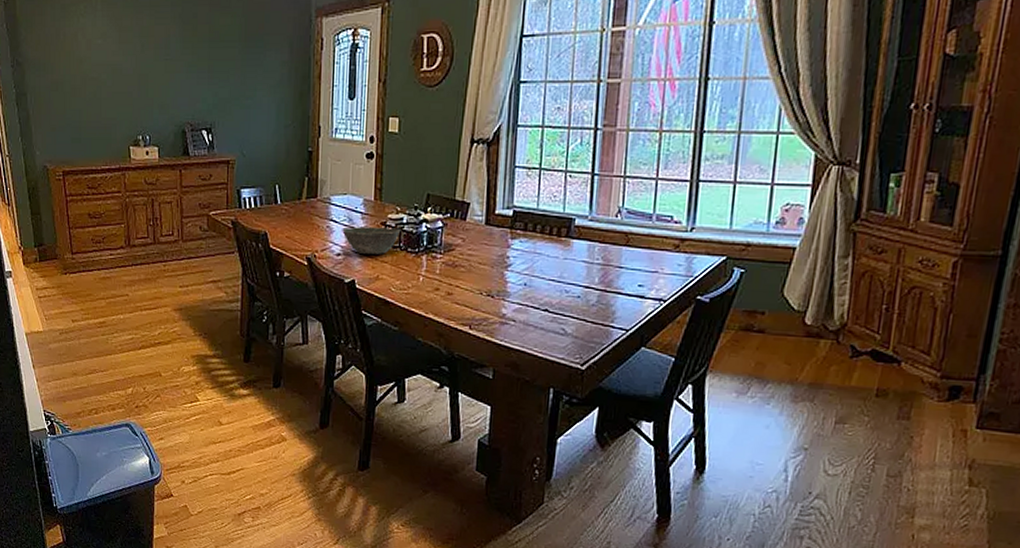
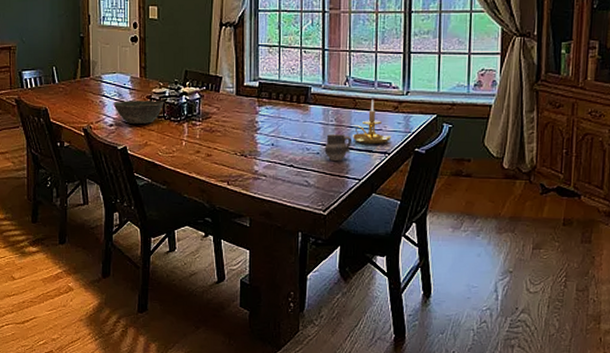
cup: none [586,275,622,307] -> present [324,134,353,161]
candle holder: none [622,236,670,289] -> present [353,100,392,144]

